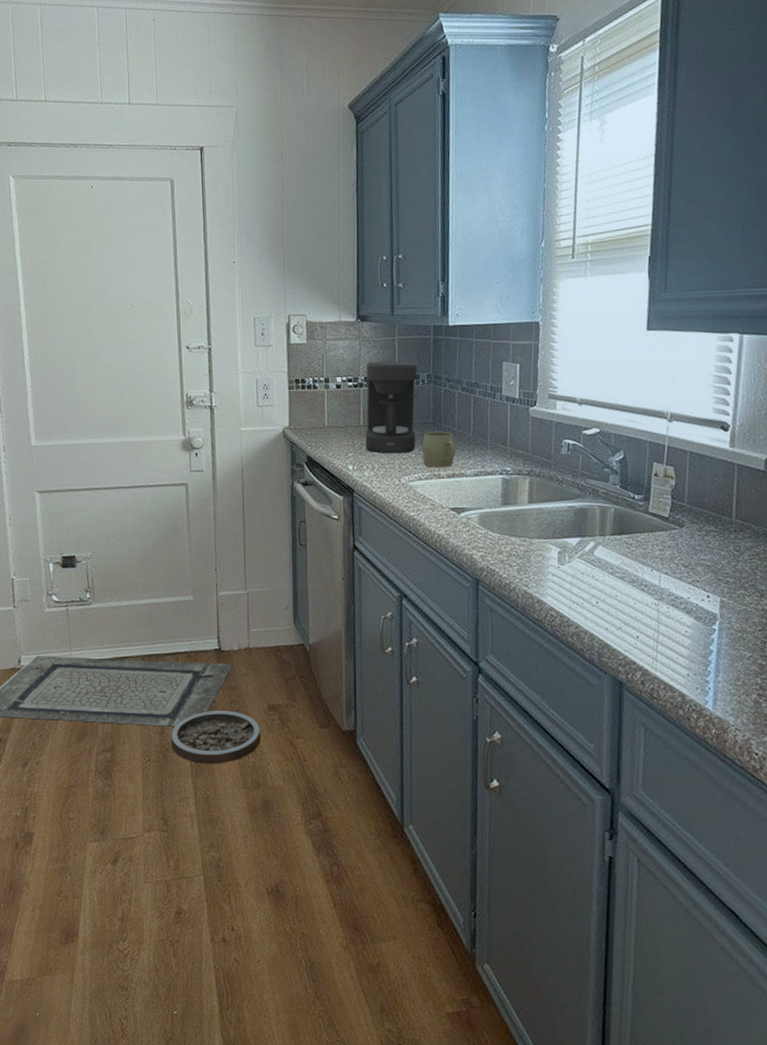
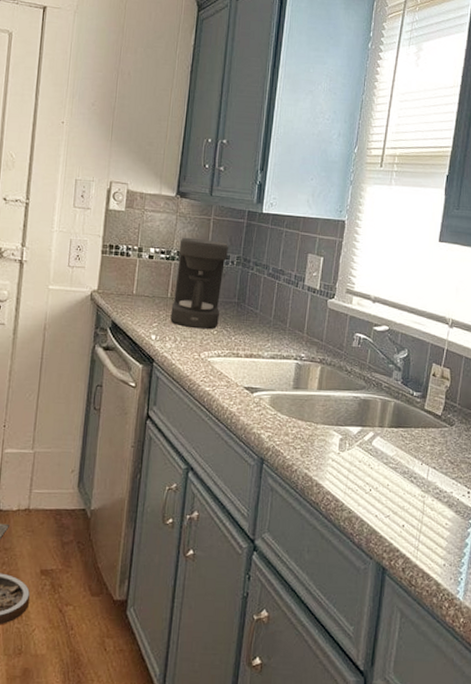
mug: present [422,431,456,468] -> none [223,311,256,348]

